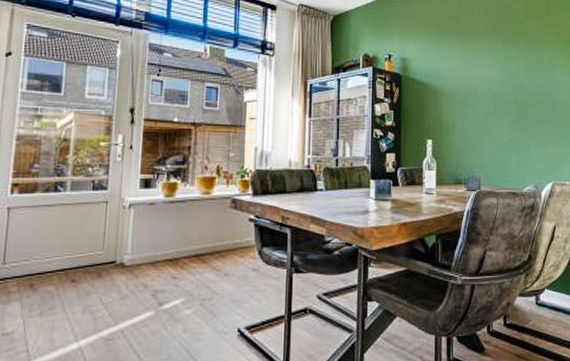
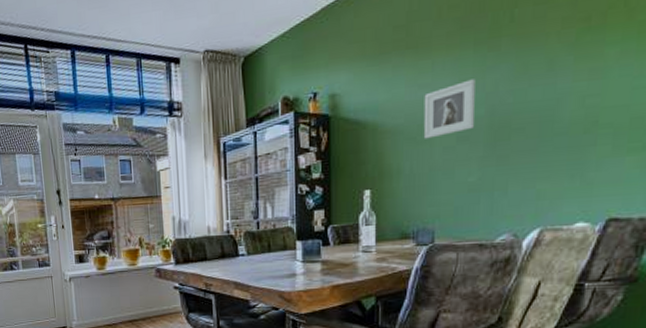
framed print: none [470,64,506,104] -> present [423,79,475,139]

